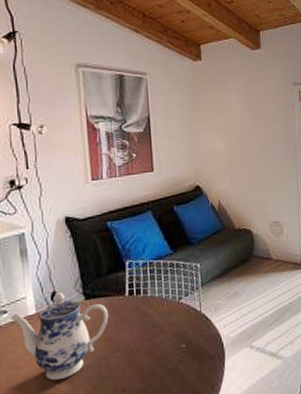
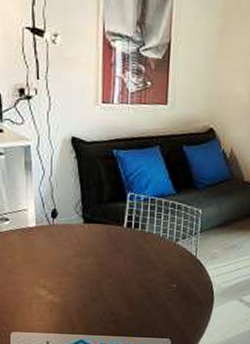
teapot: present [10,292,109,380] -> none [11,210,105,292]

